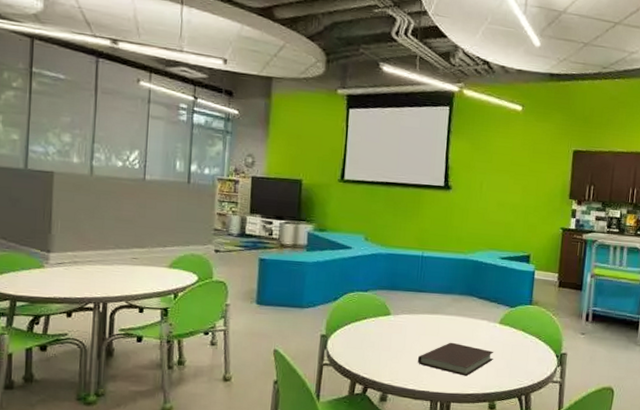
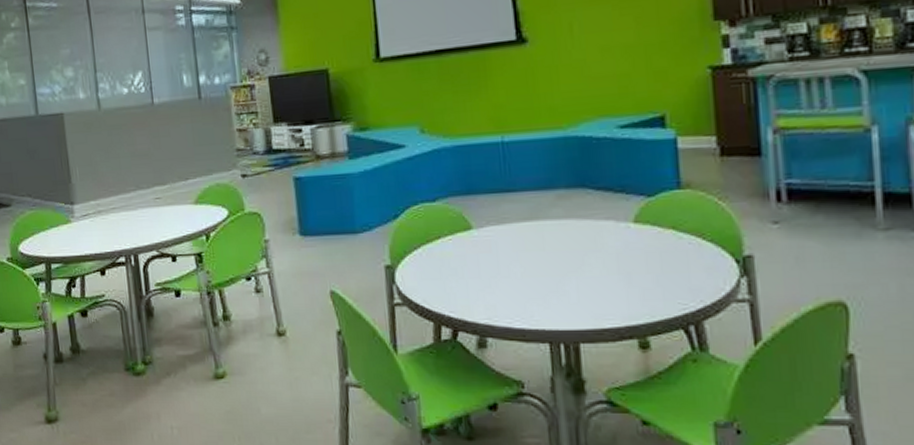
notebook: present [418,342,494,376] -> none [521,257,634,304]

